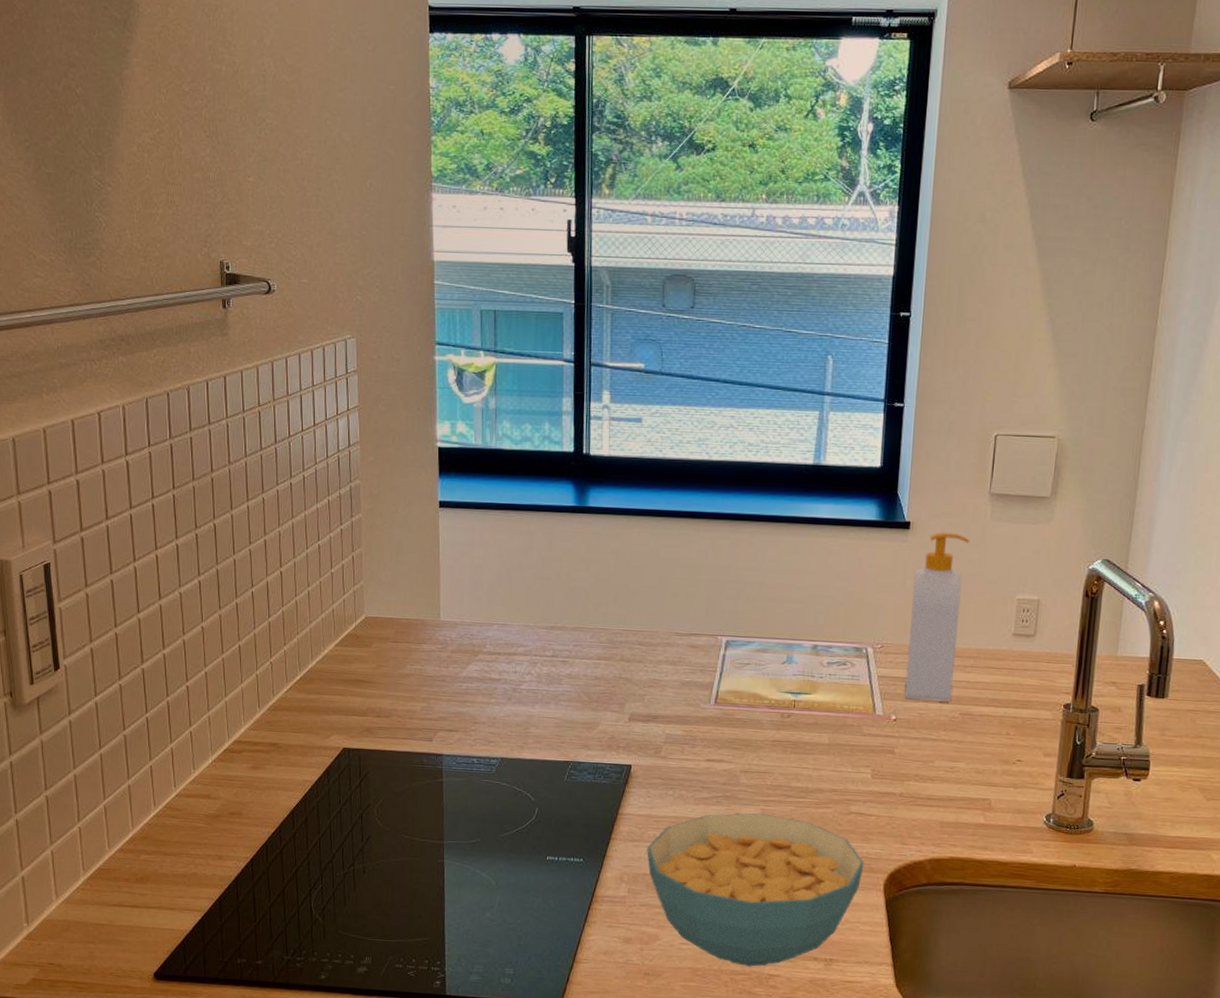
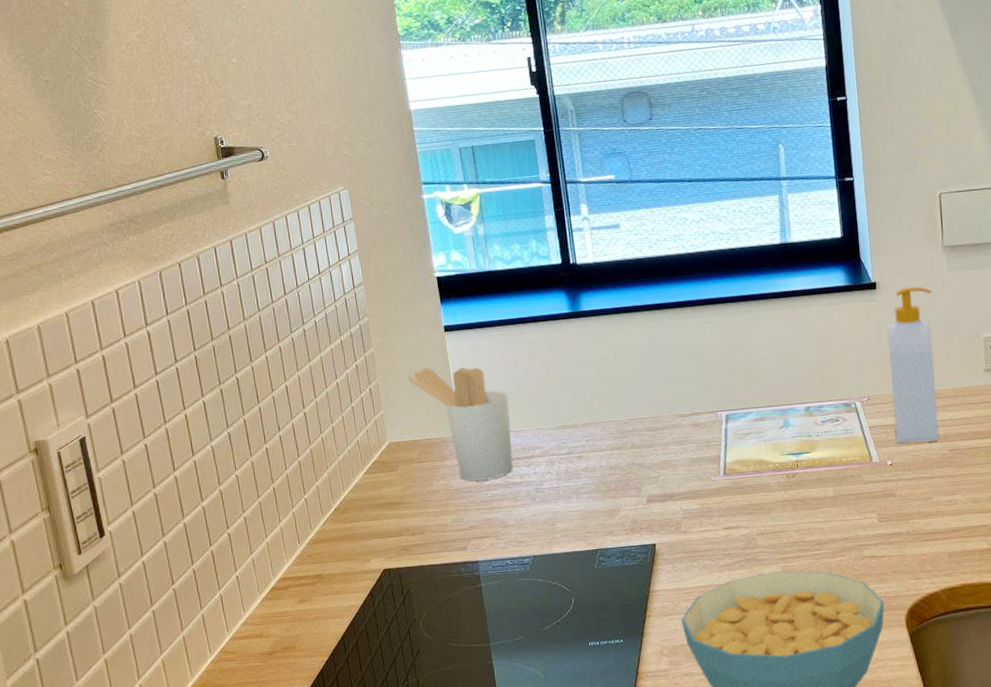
utensil holder: none [393,543,498,671] -> present [407,367,513,481]

